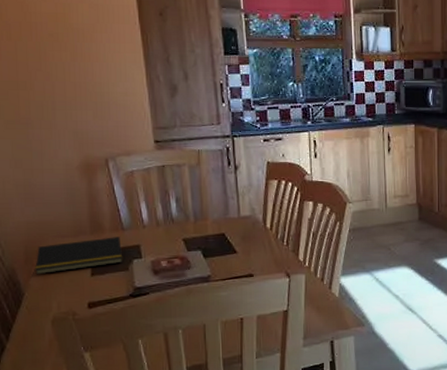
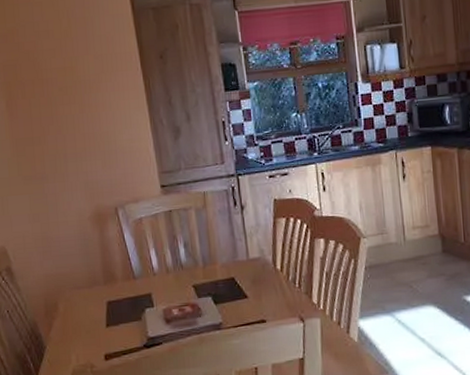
notepad: present [35,237,123,275] -> none [54,286,136,328]

